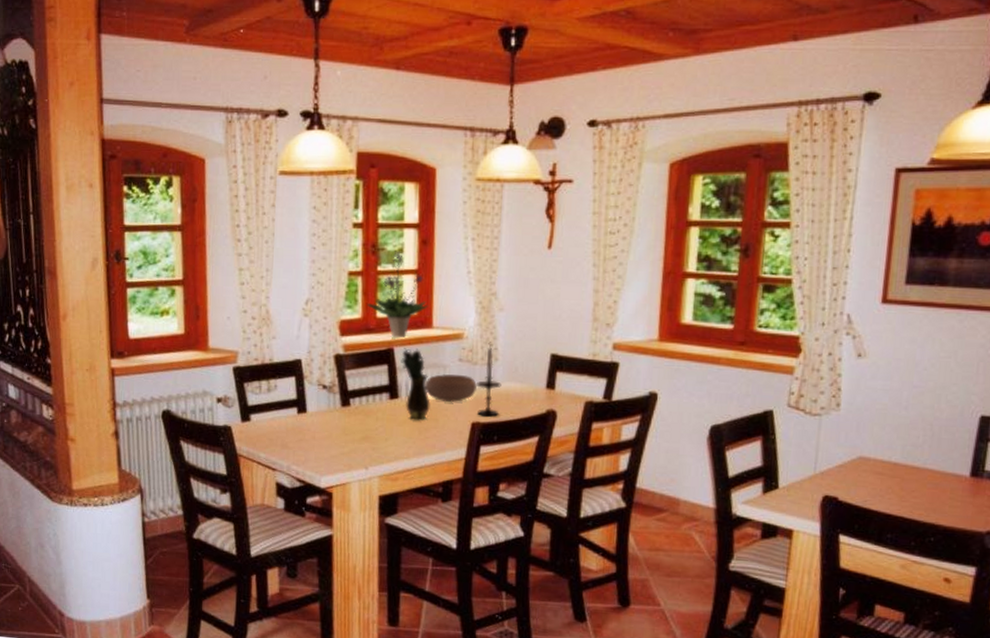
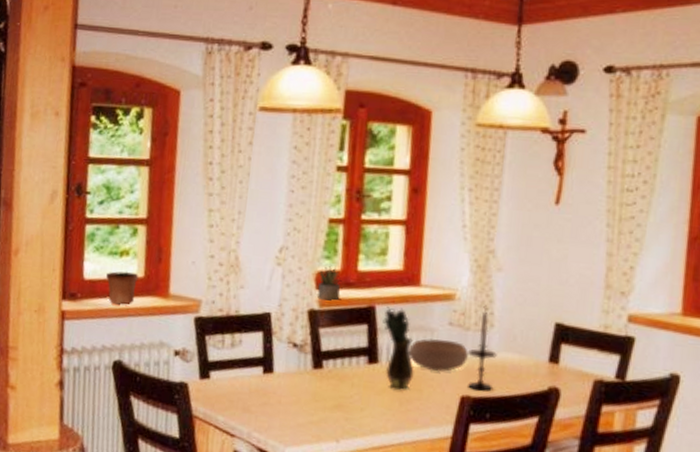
planter: none [150,329,180,360] -> present [106,271,139,306]
succulent plant: none [341,313,362,346] -> present [316,265,341,301]
potted plant: present [367,251,429,339] -> none [347,198,418,296]

